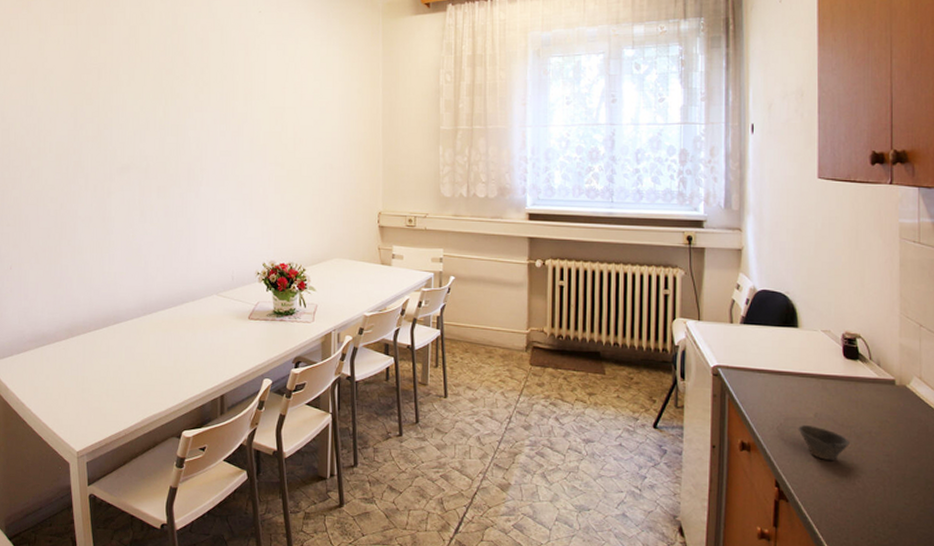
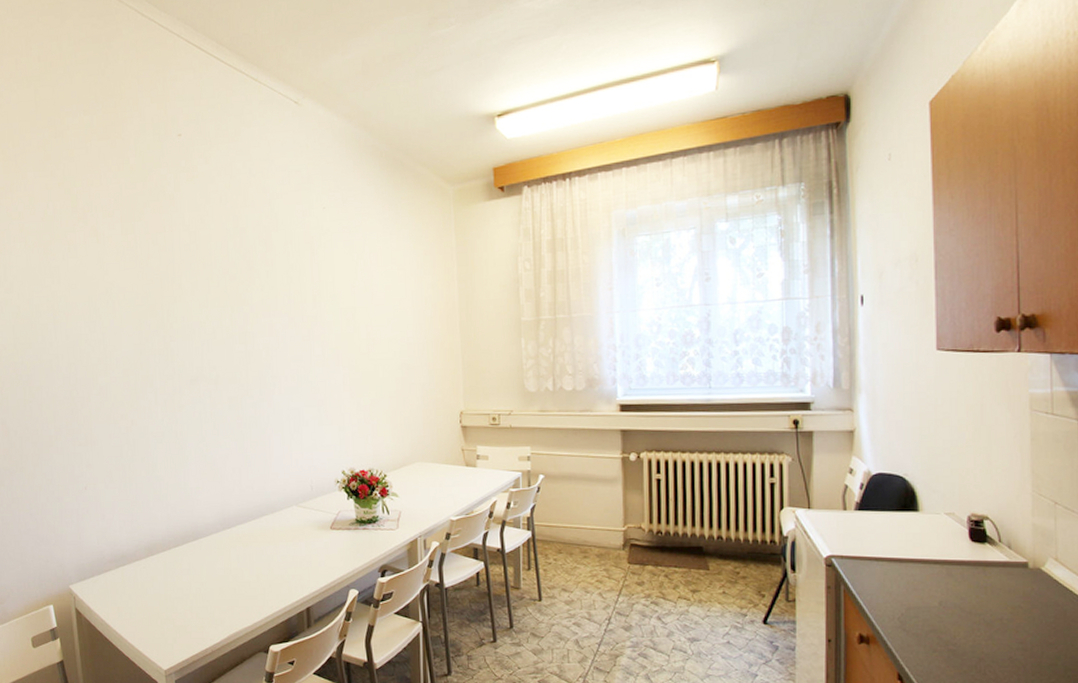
cup: present [798,424,850,460] -> none [921,613,979,650]

